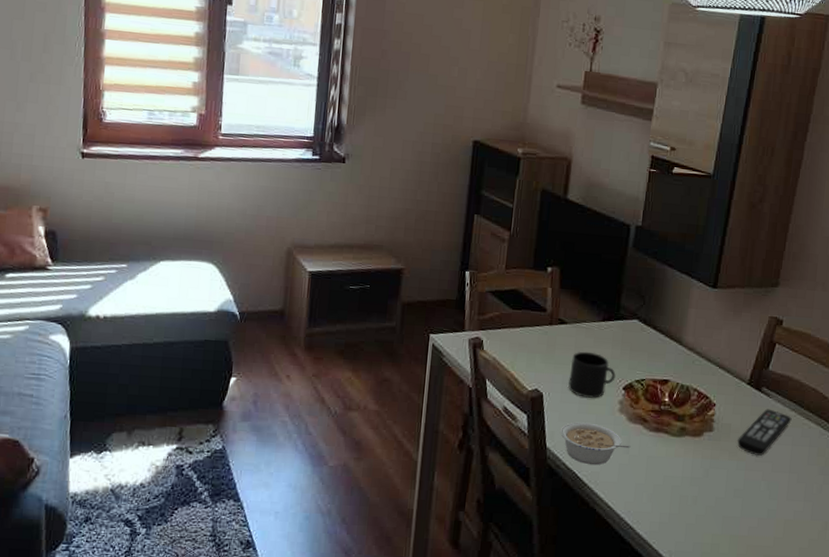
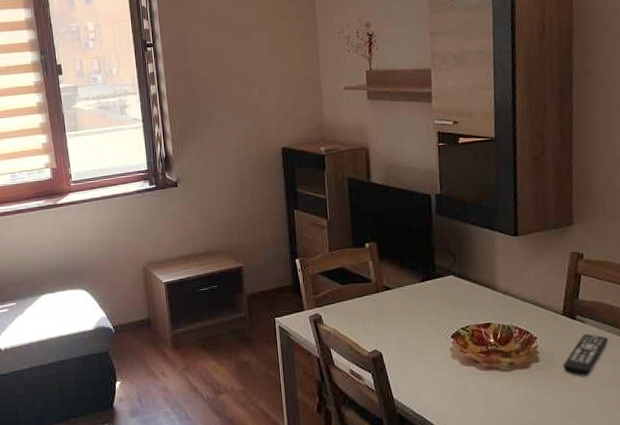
legume: present [560,422,631,465] -> none [403,371,468,408]
mug: present [568,351,616,398] -> none [401,310,443,351]

